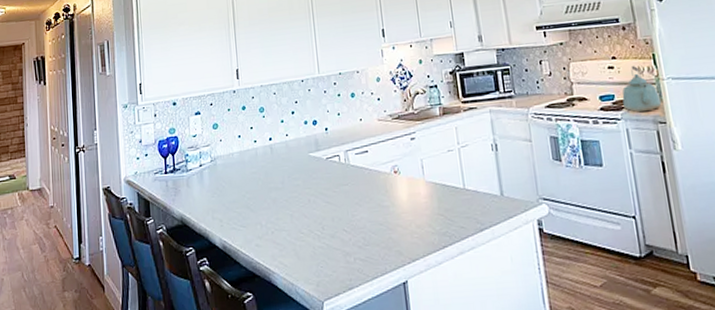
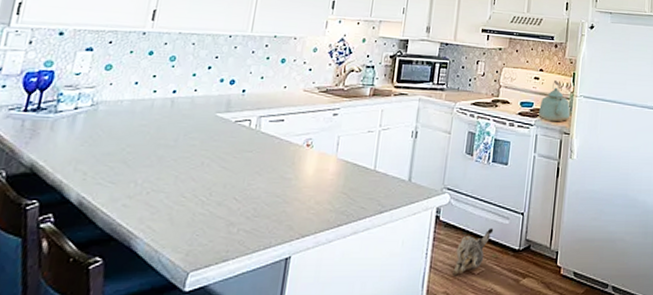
cat: none [570,235,606,290] -> present [453,228,494,276]

